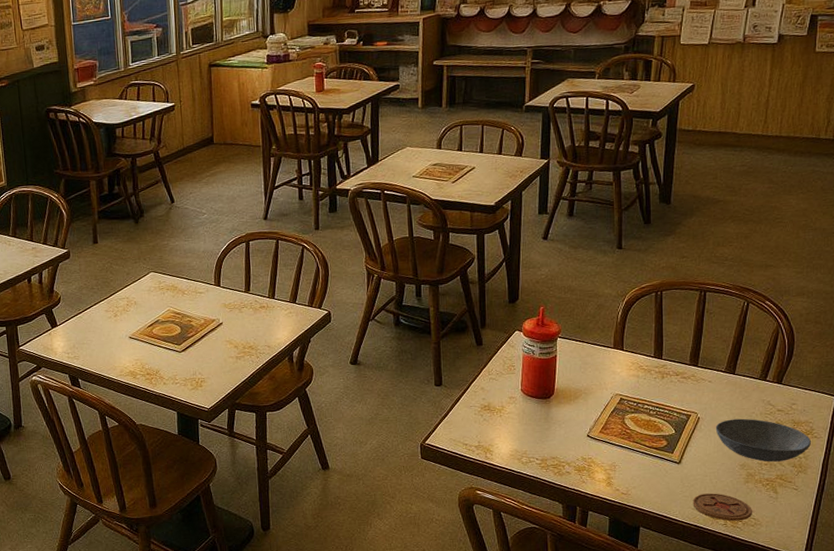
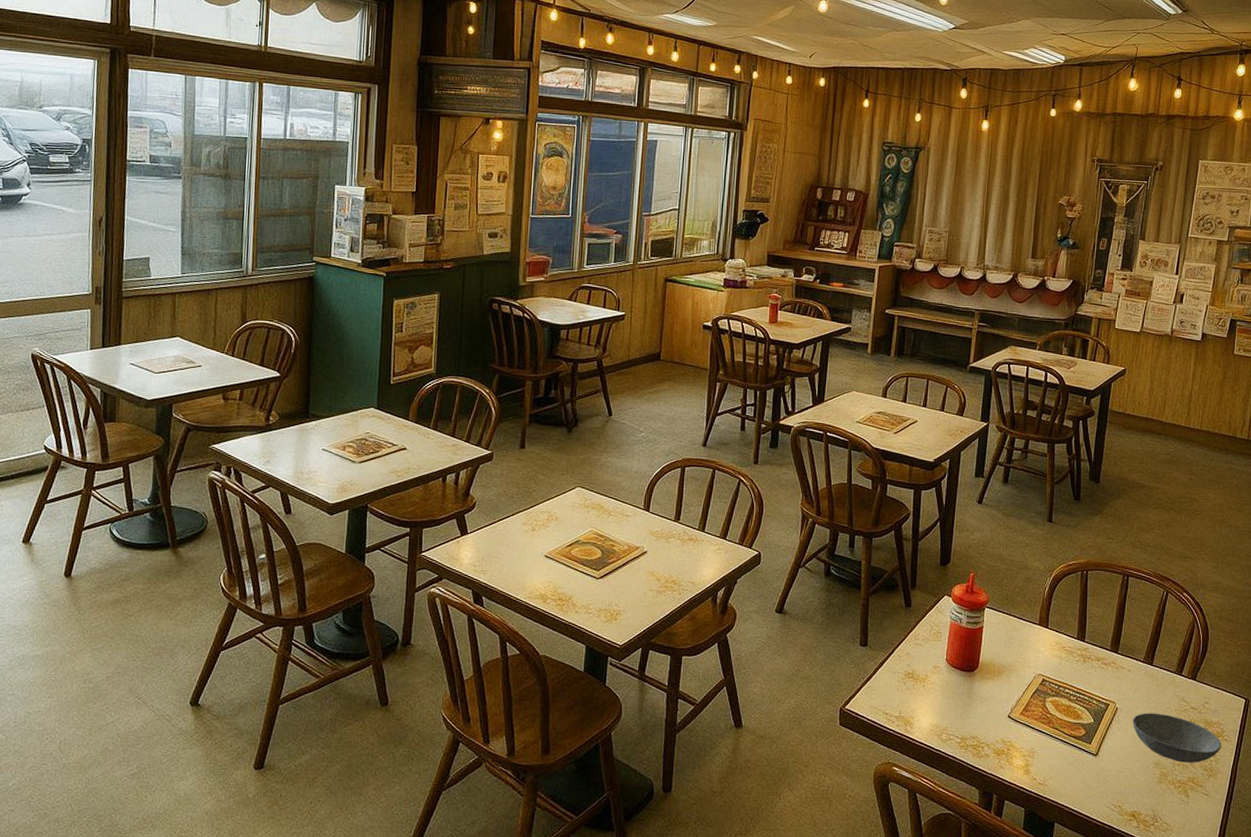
coaster: present [692,493,752,522] -> none [1107,791,1164,825]

